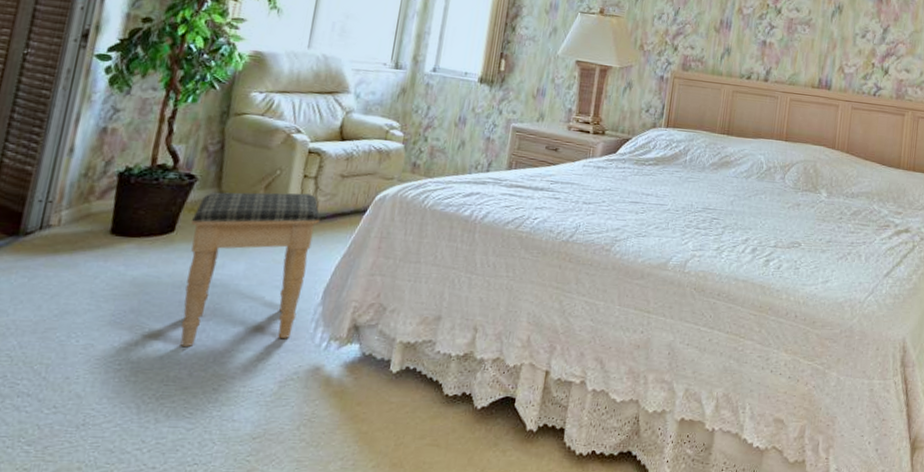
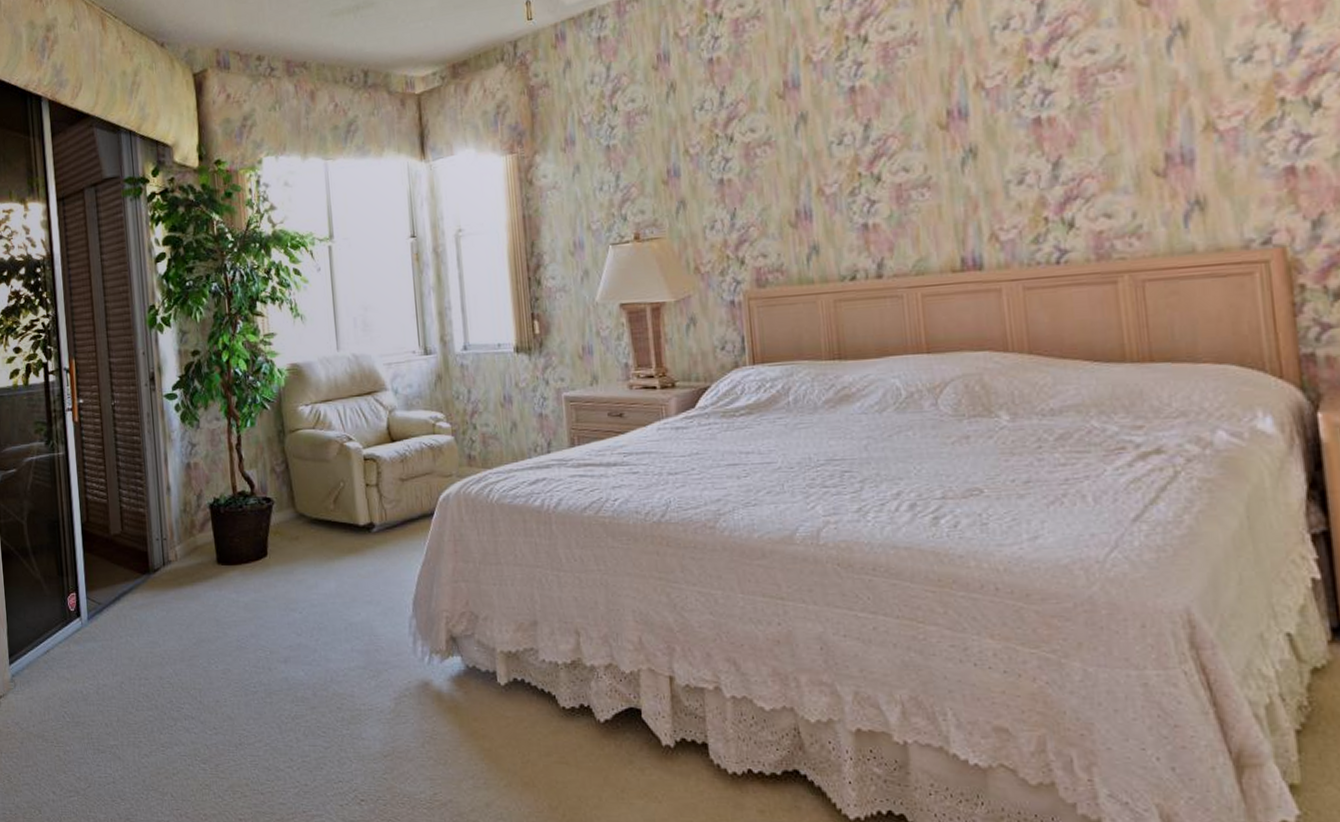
footstool: present [180,192,320,348] -> none [278,503,394,668]

